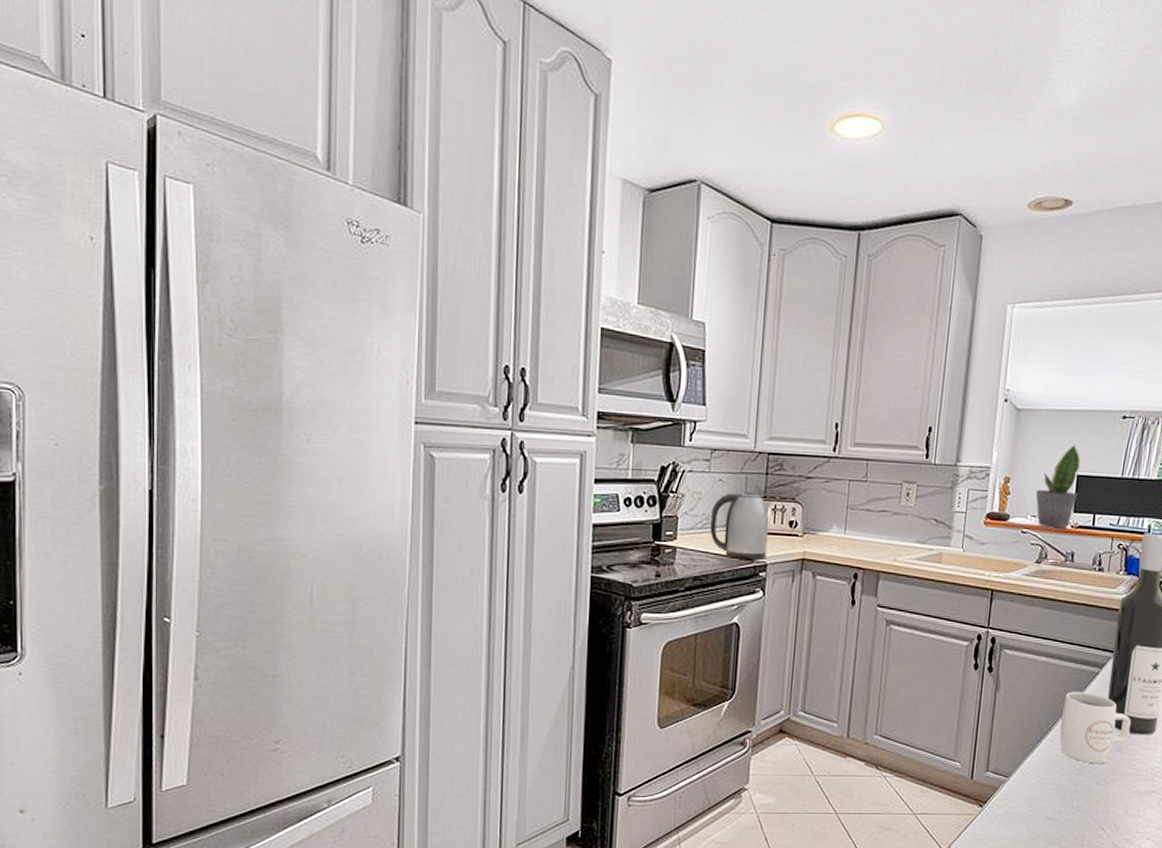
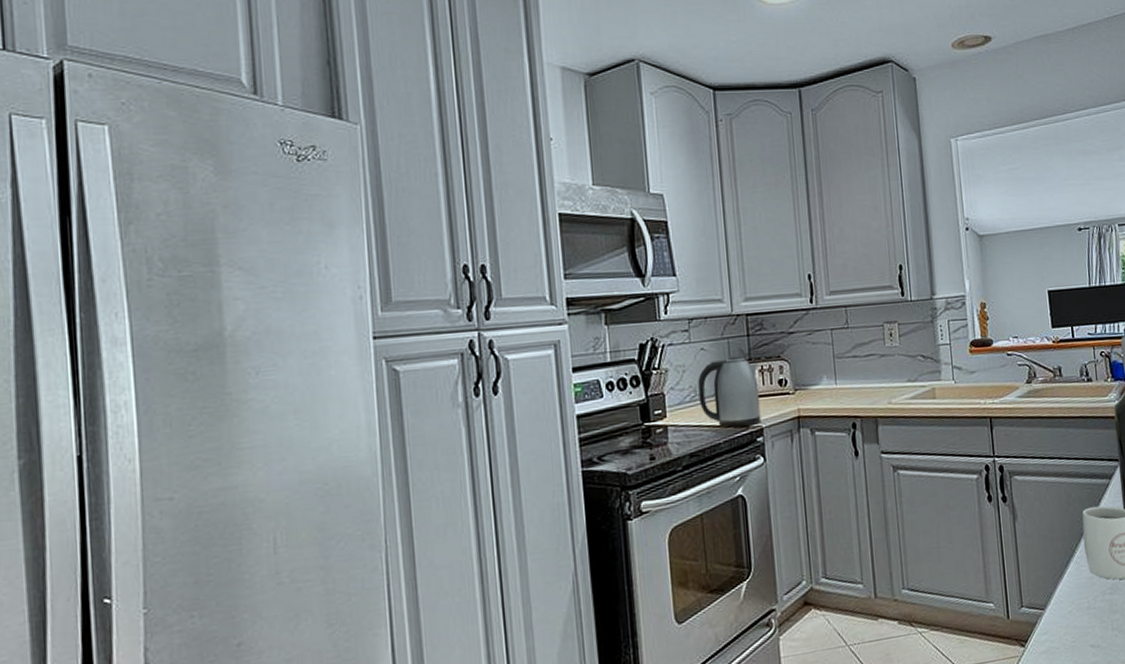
potted plant: present [1035,445,1081,529] -> none [1012,262,1053,347]

